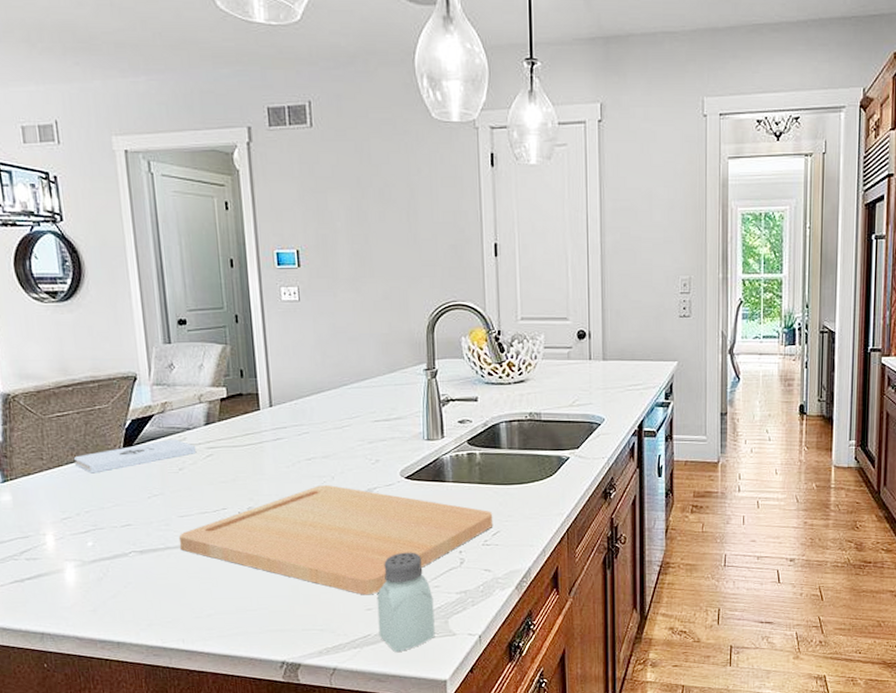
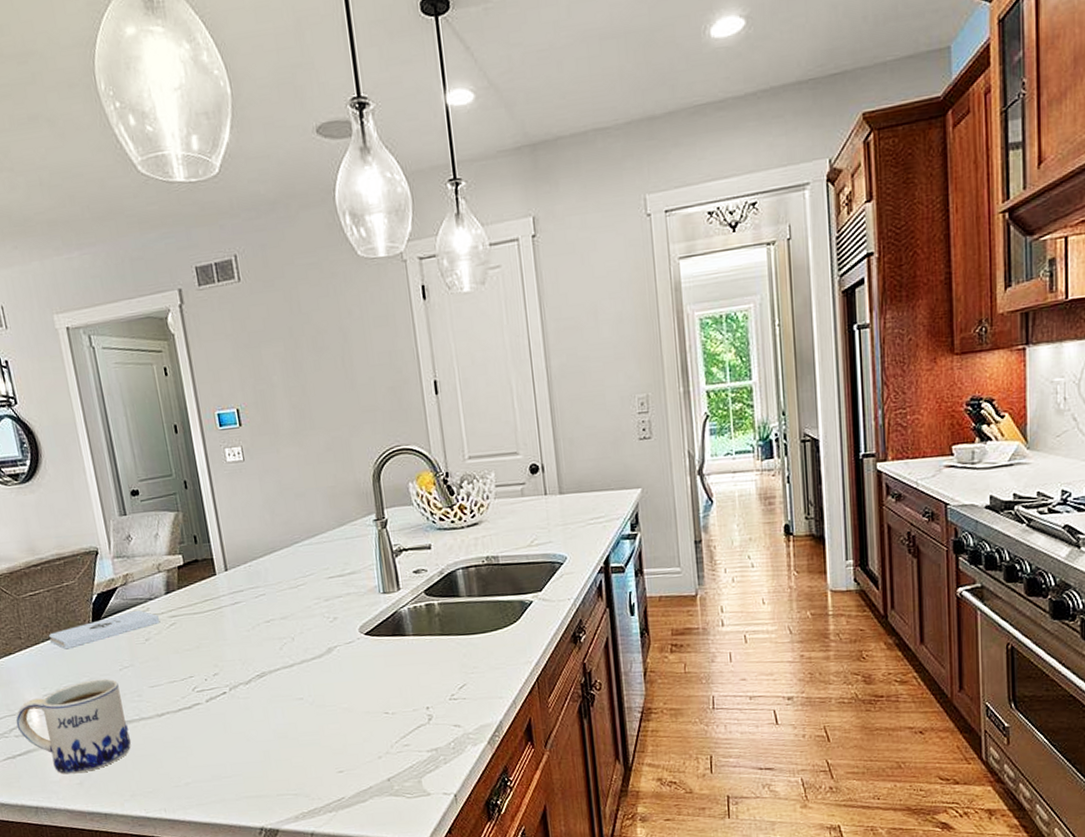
mug: none [28,505,153,601] -> present [15,678,131,774]
cutting board: present [178,485,494,595] -> none [151,646,459,758]
saltshaker: present [377,552,435,653] -> none [347,710,410,815]

